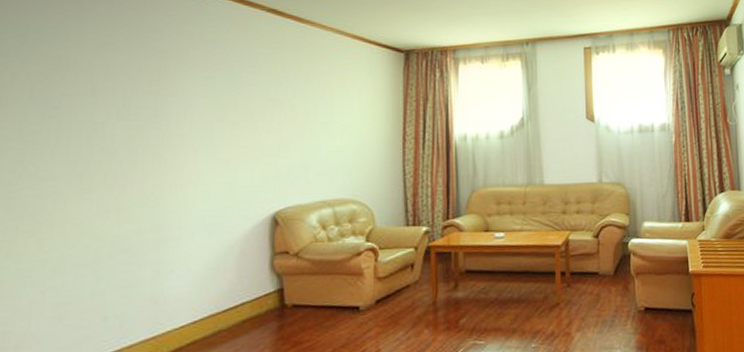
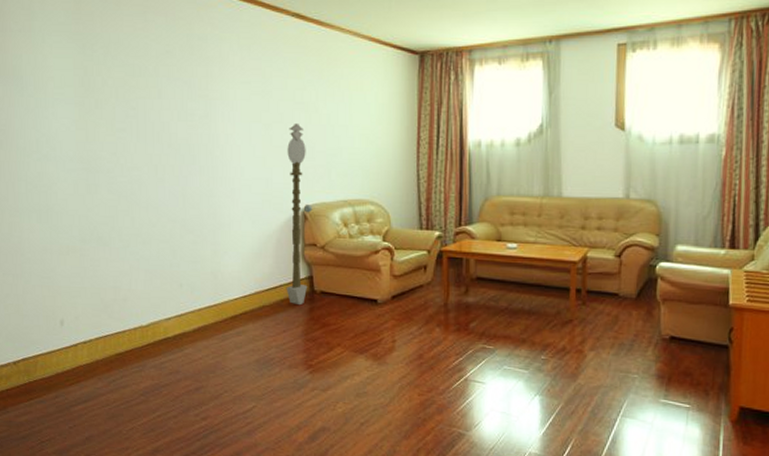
magic staff: none [249,120,285,325] -> present [286,122,312,306]

